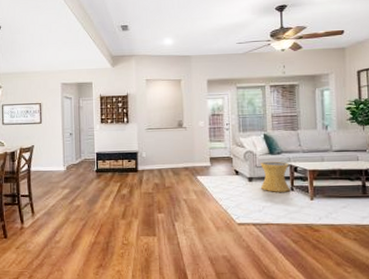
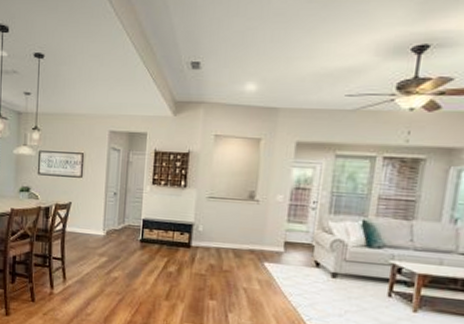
side table: present [260,161,290,192] -> none [347,255,392,298]

